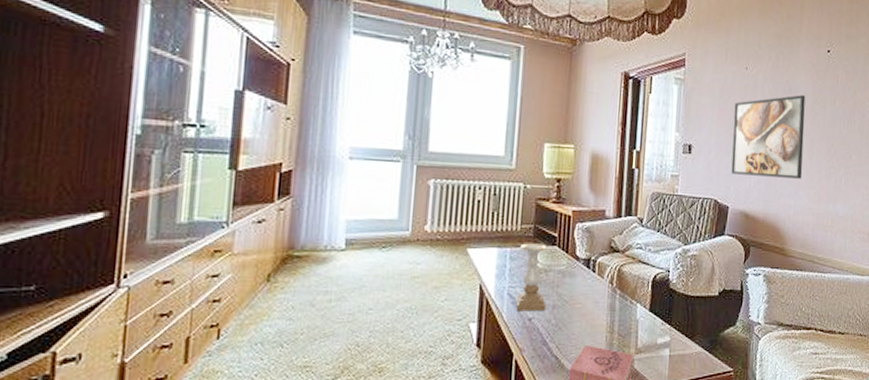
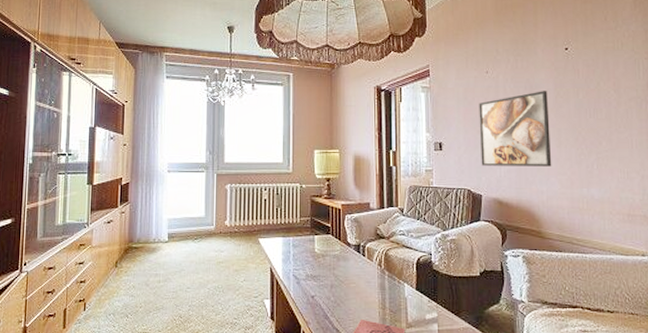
candle holder: present [515,243,548,312] -> none [300,233,325,290]

